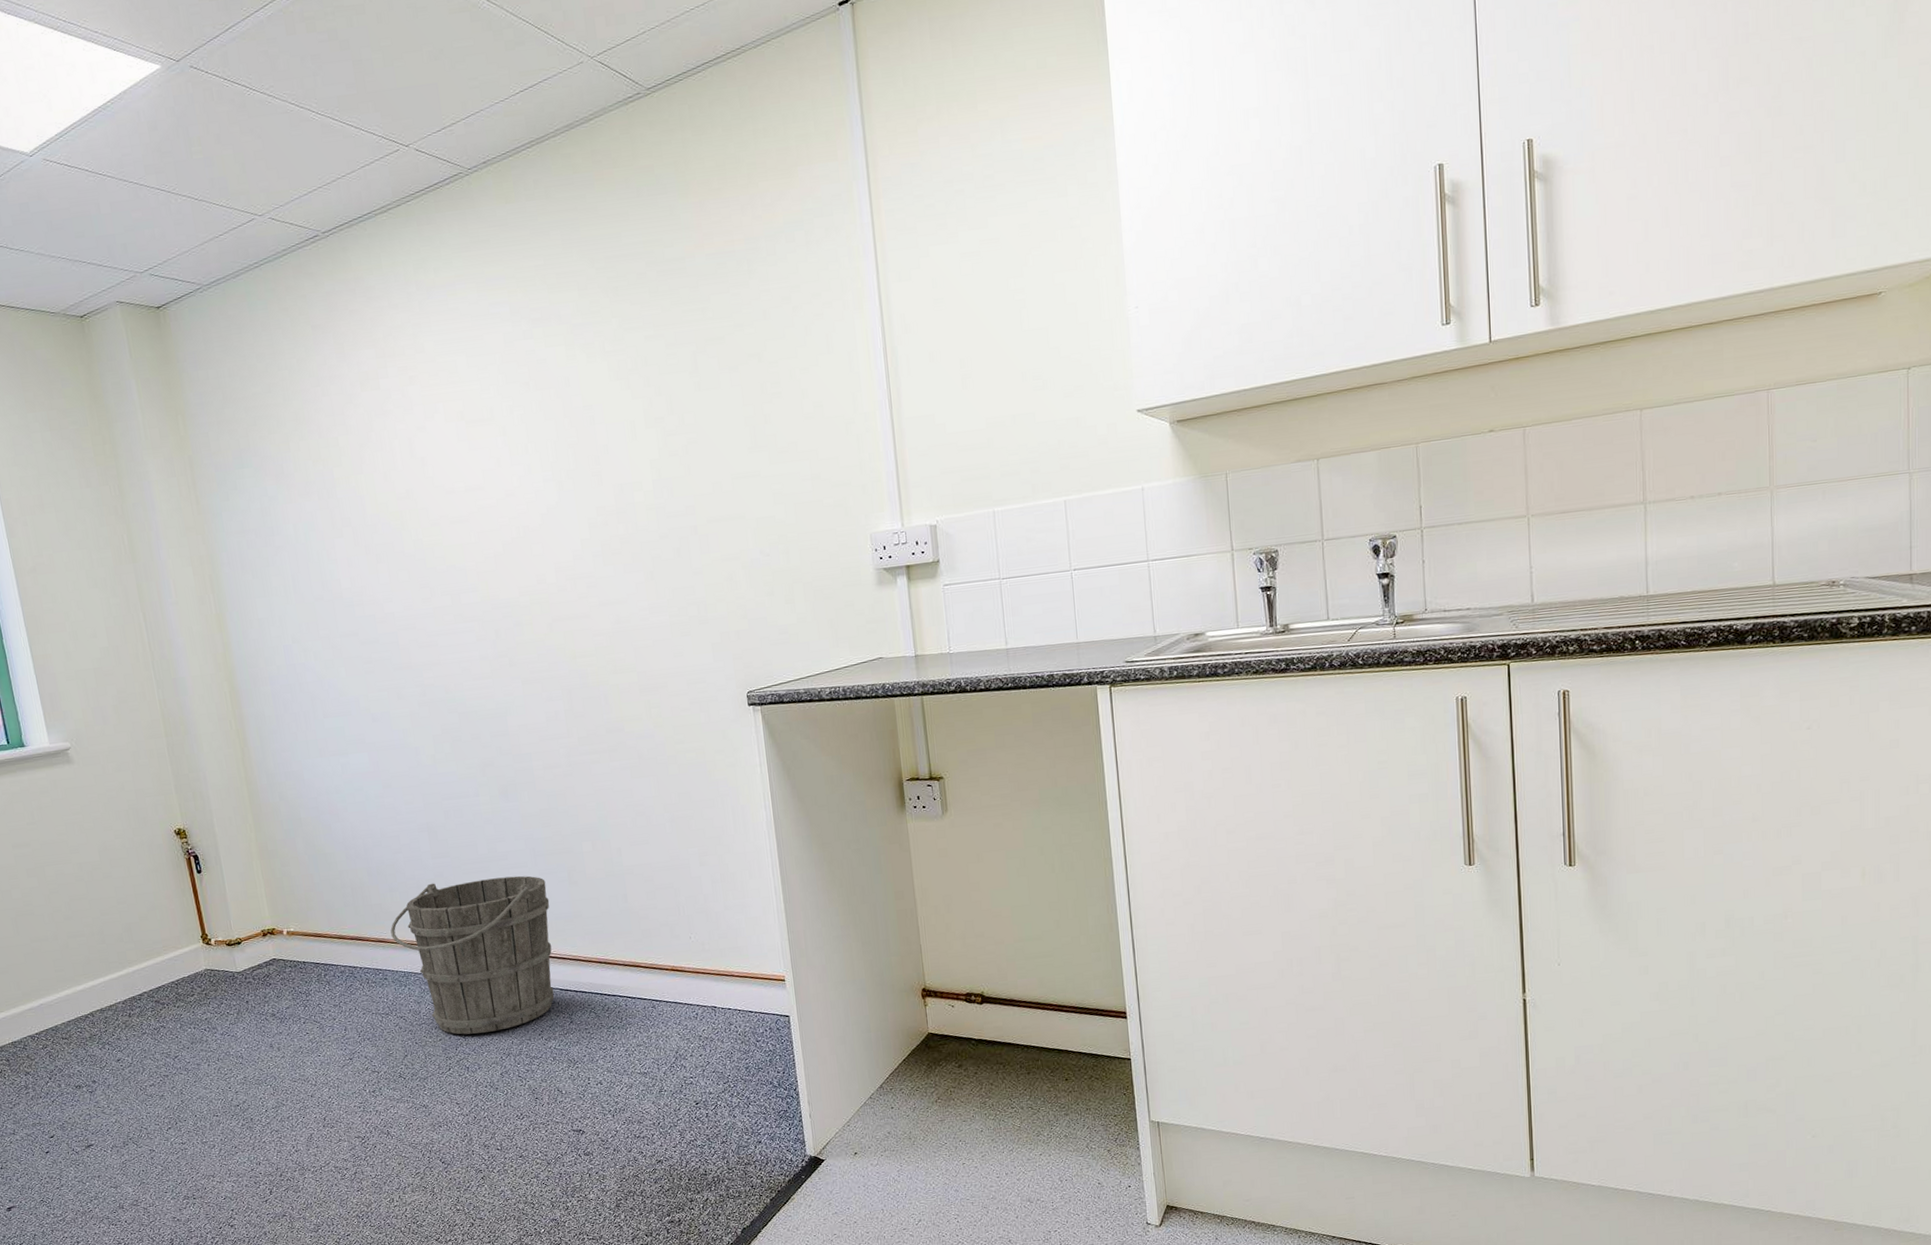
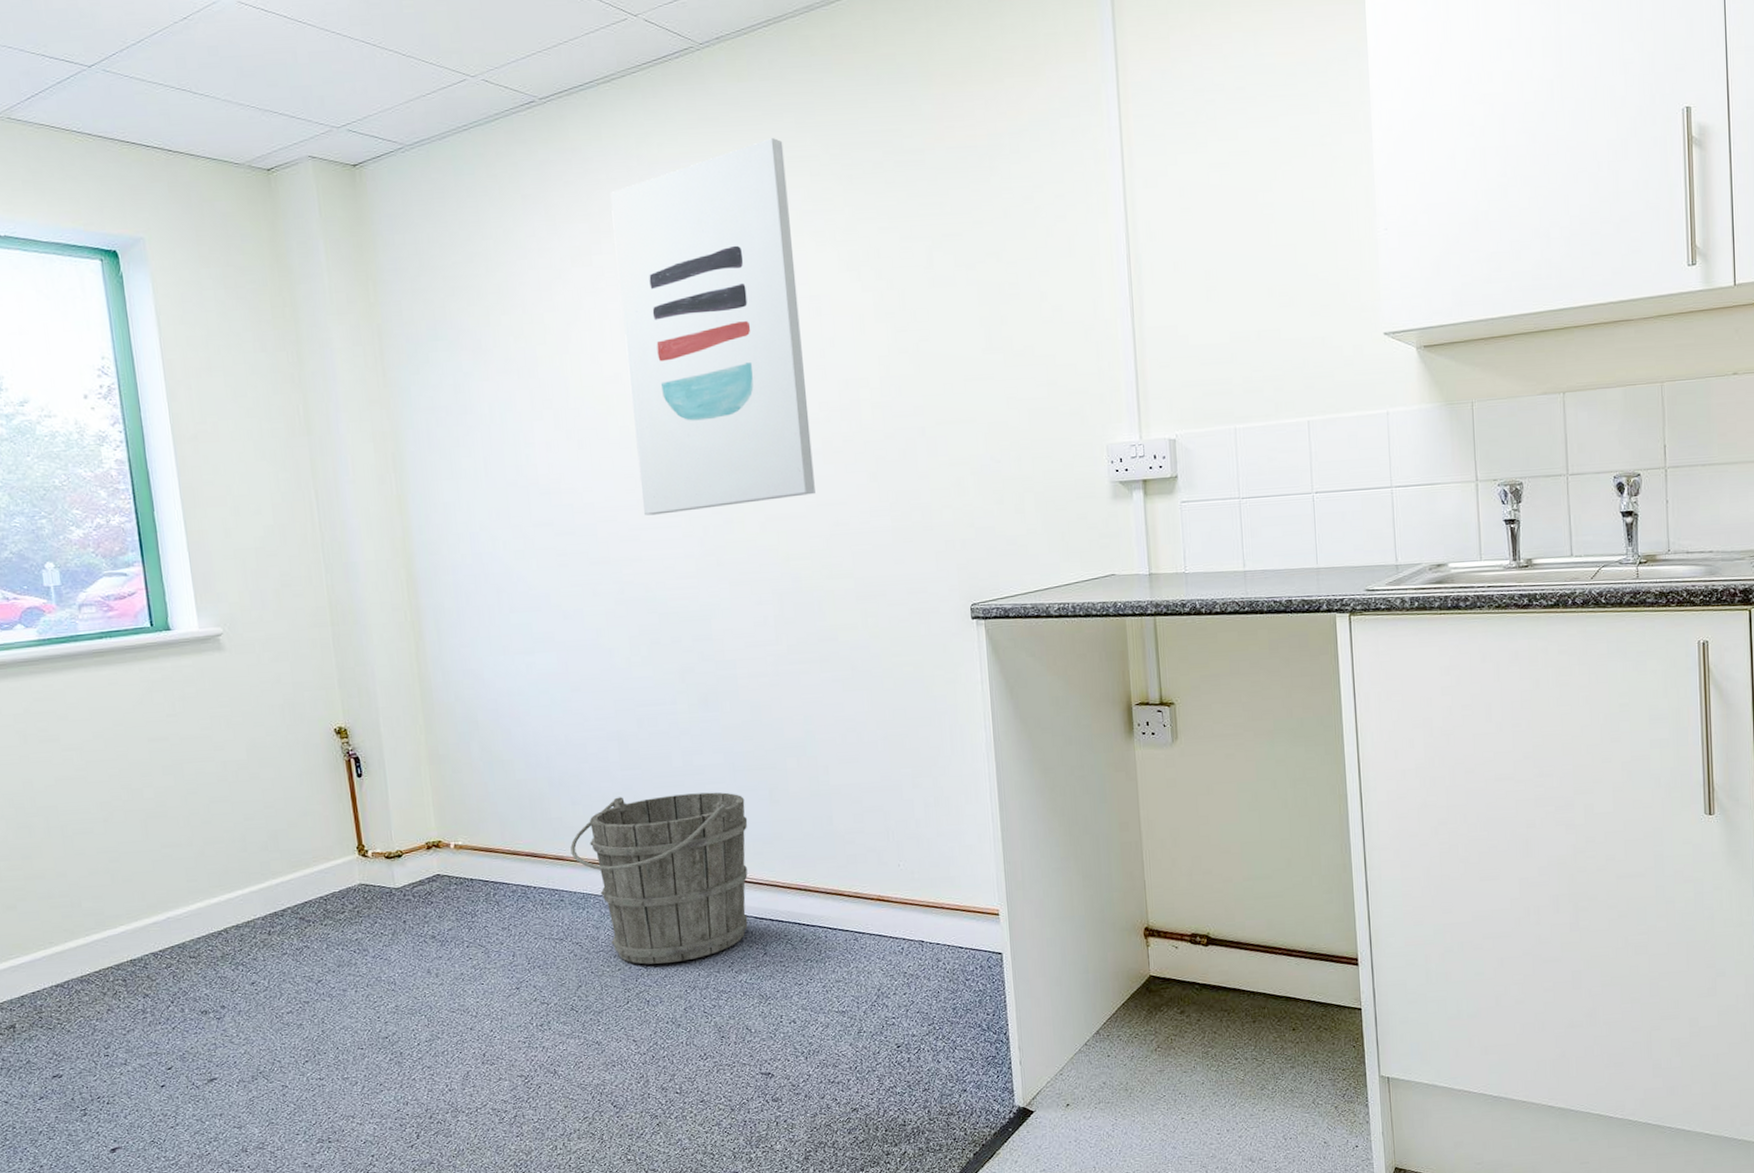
wall art: none [393,256,597,622] -> present [610,138,816,516]

